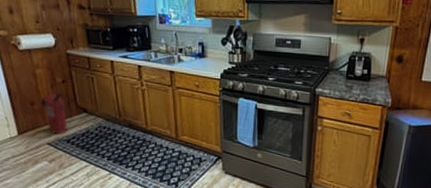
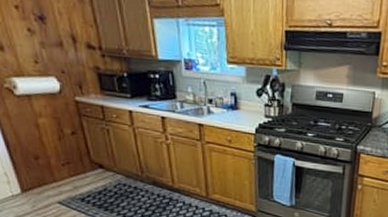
fire extinguisher: present [41,93,68,135] -> none [47,146,81,193]

